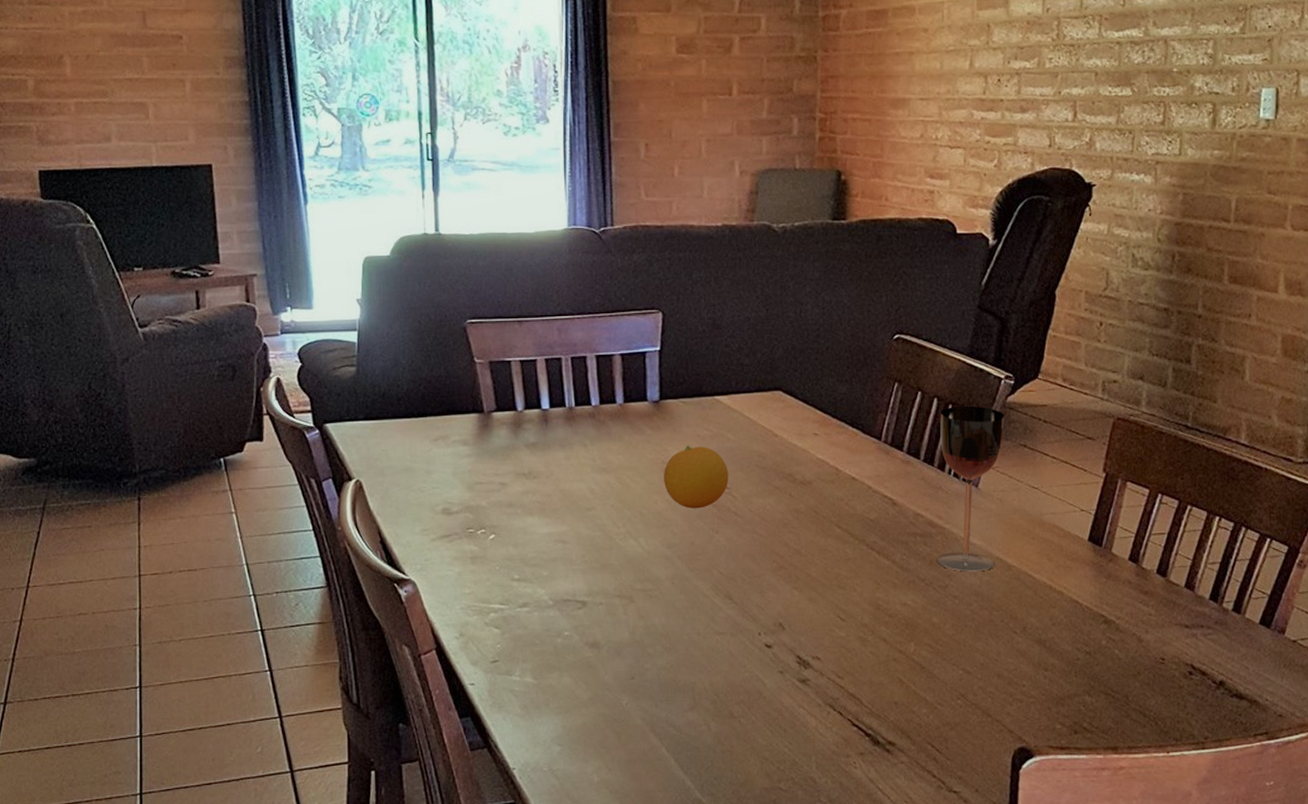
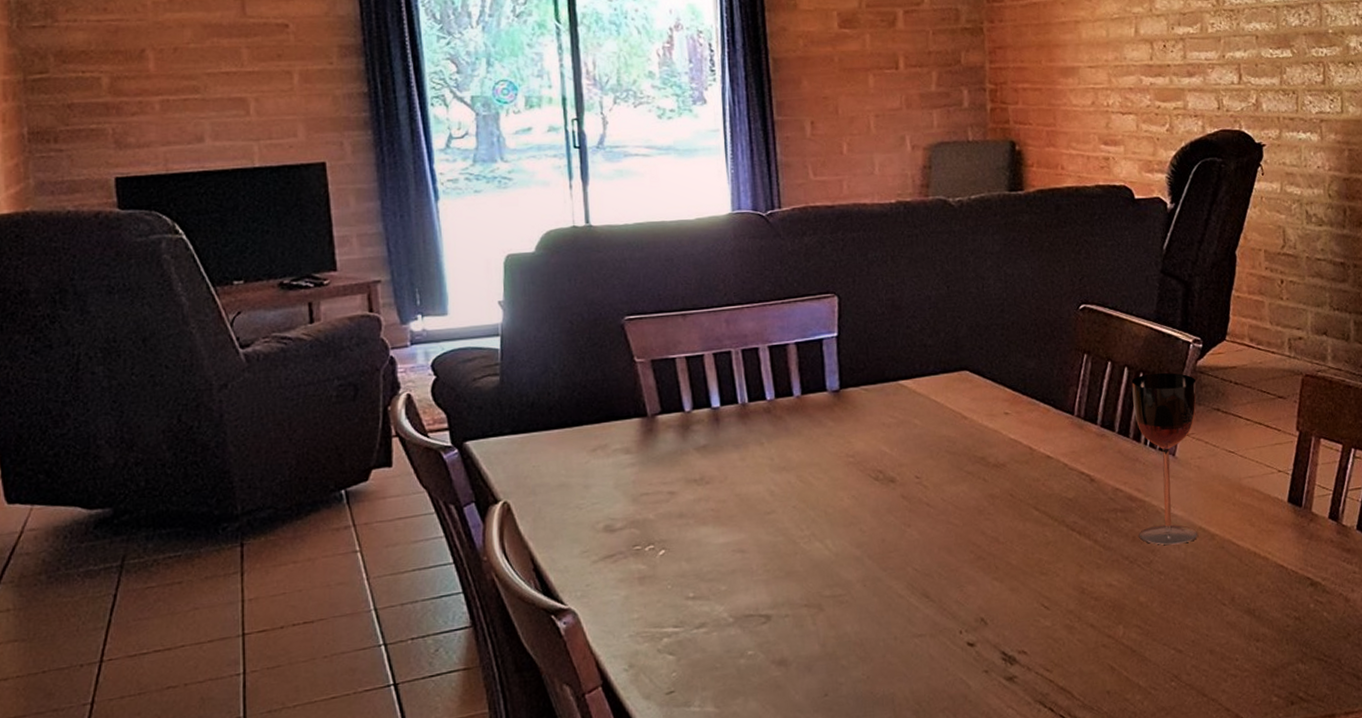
fruit: present [664,445,729,509] -> none [848,435,918,503]

